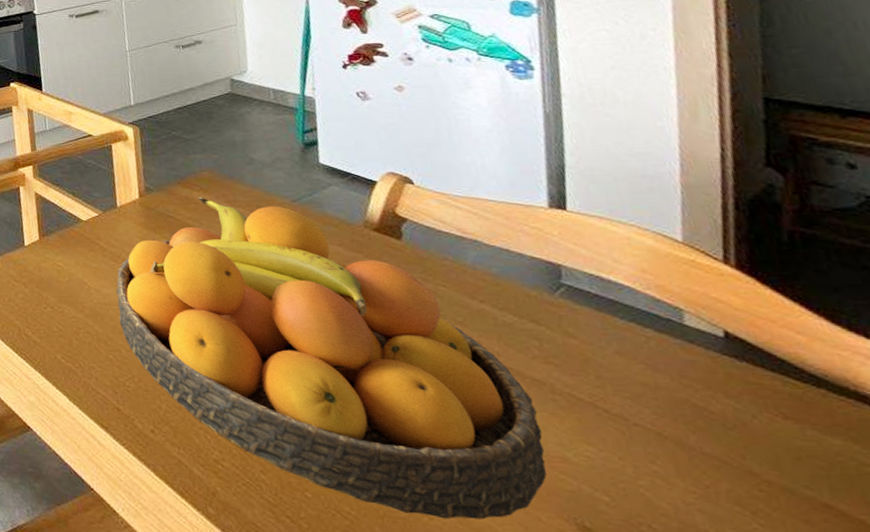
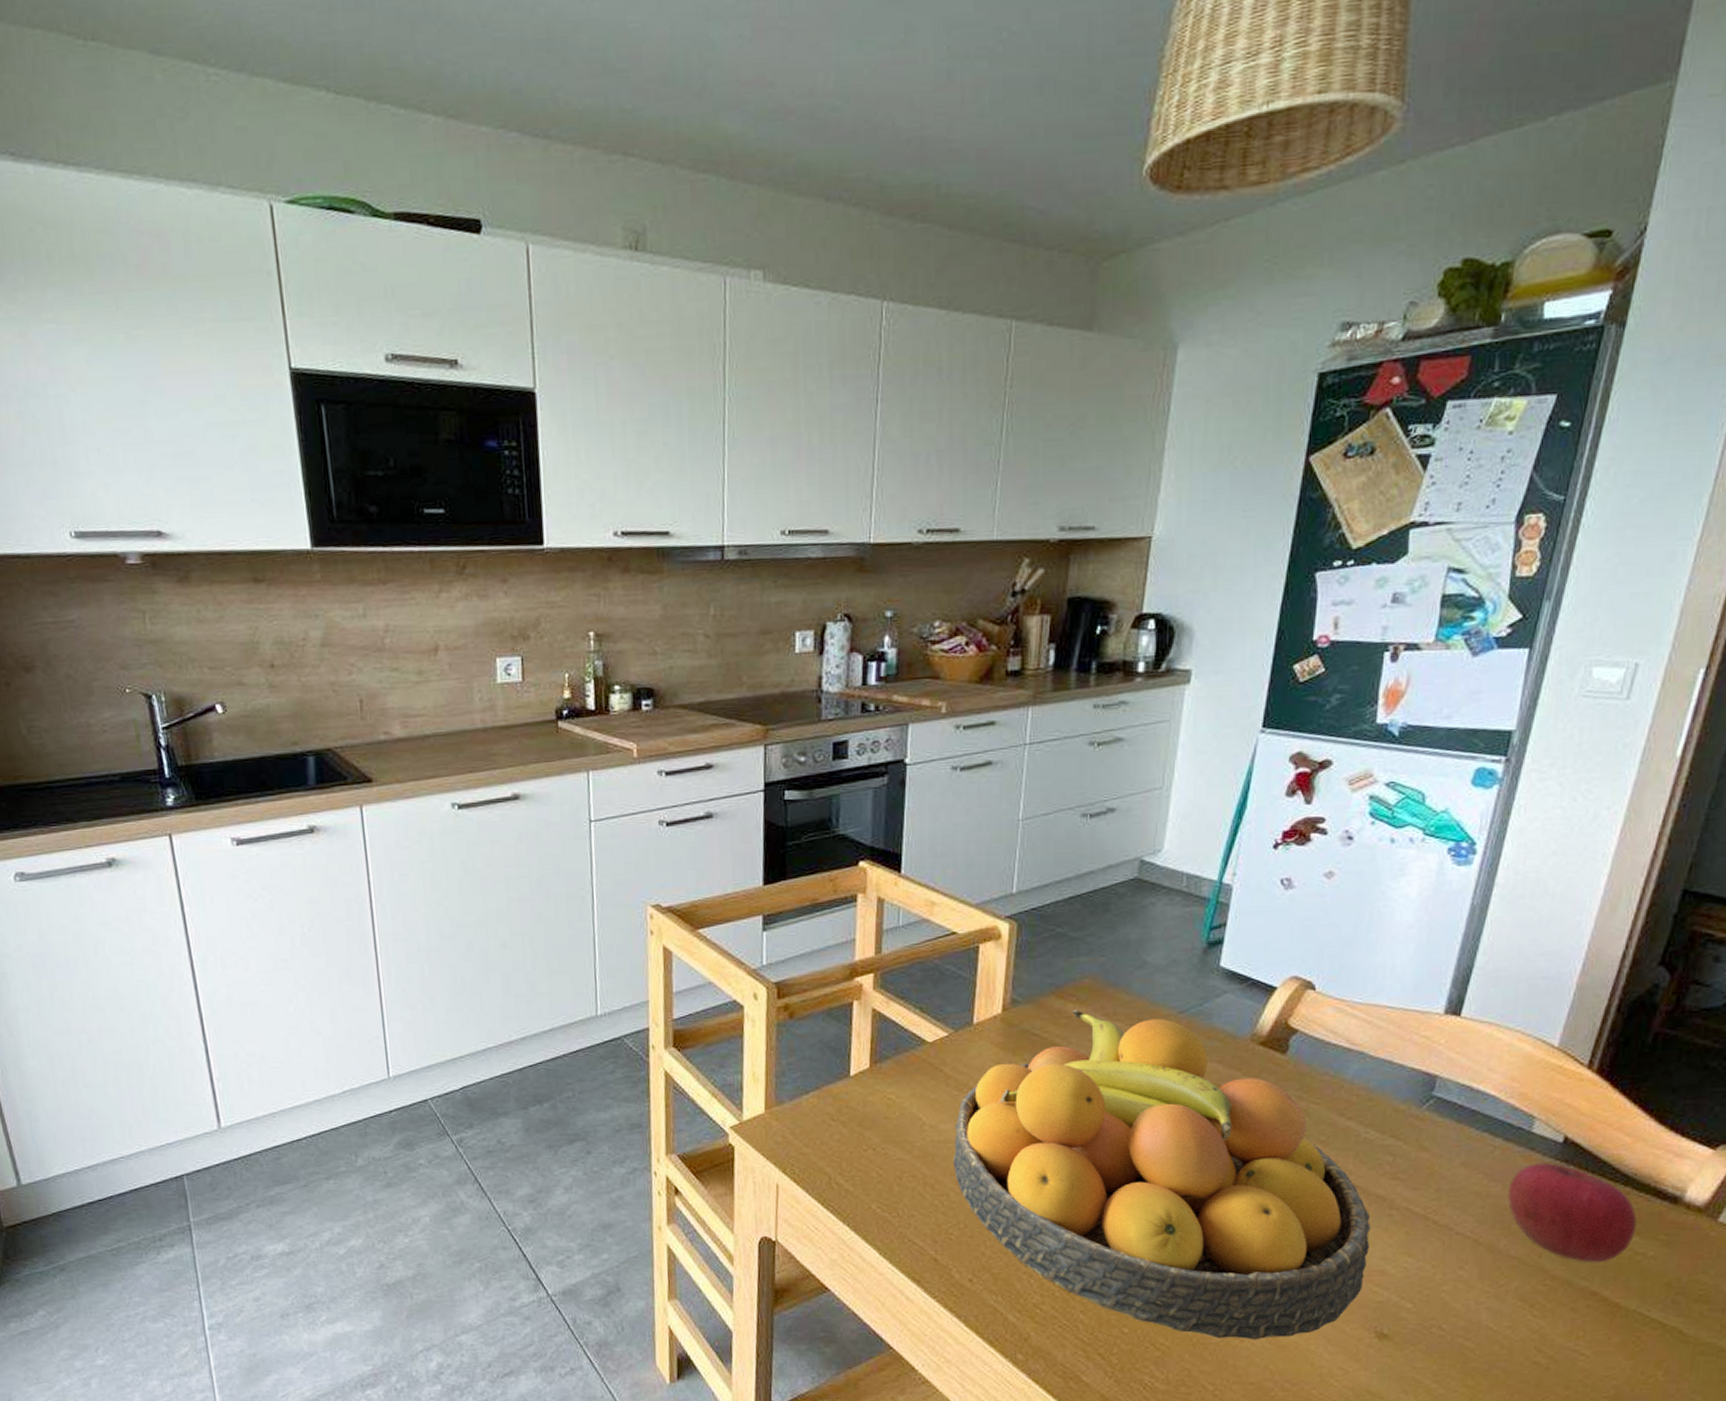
apple: none [678,356,853,471] -> present [1507,1161,1637,1263]

